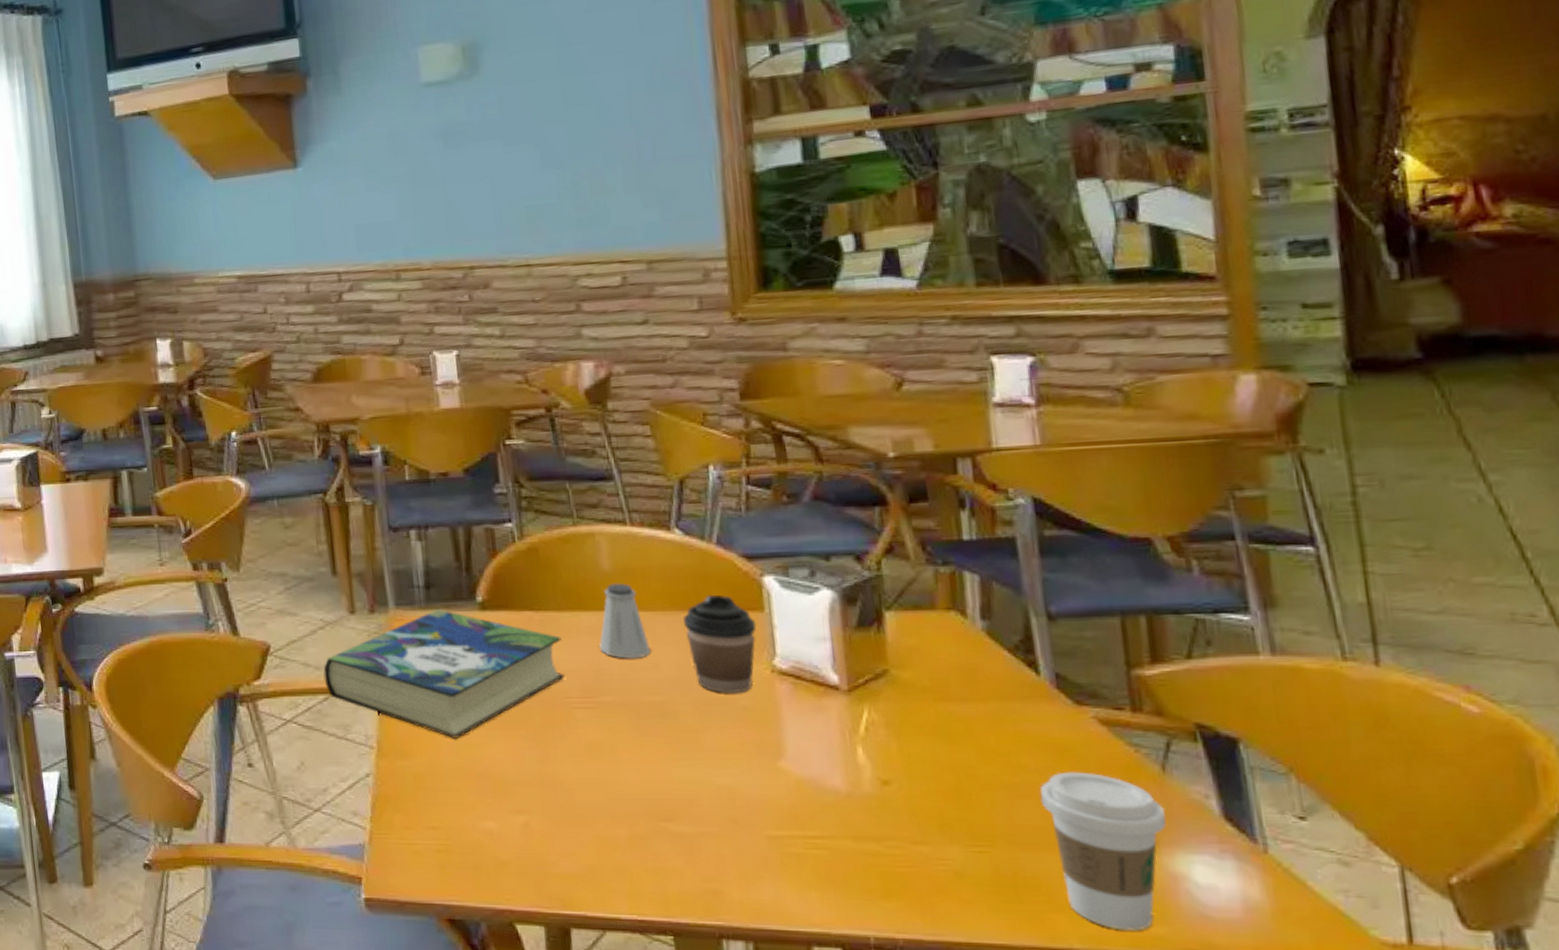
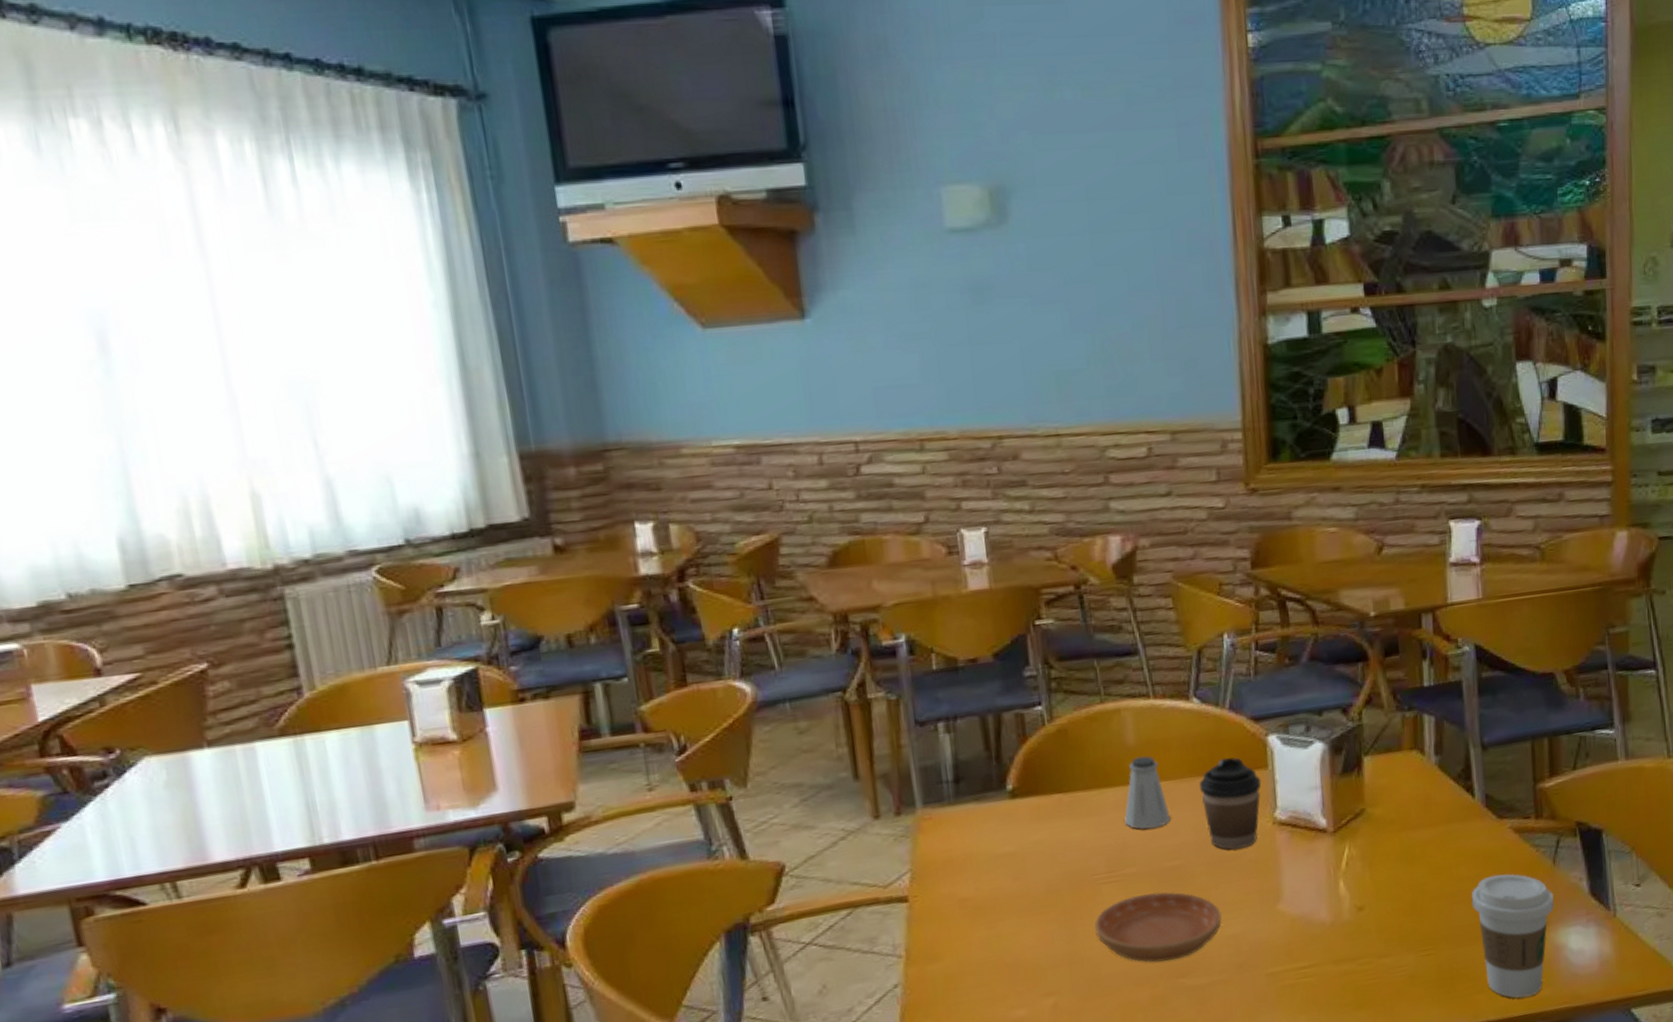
book: present [323,608,565,738] -> none [845,801,1092,933]
saucer: none [566,725,712,800] -> present [1094,891,1222,963]

